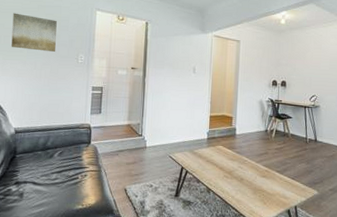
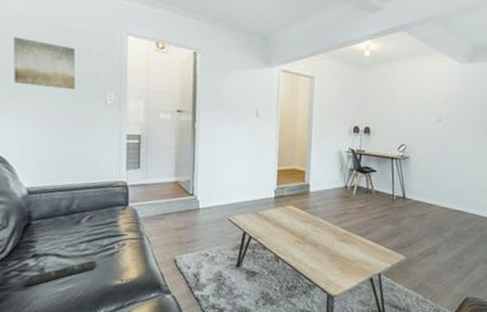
remote control: none [9,188,64,208] -> present [26,260,97,286]

